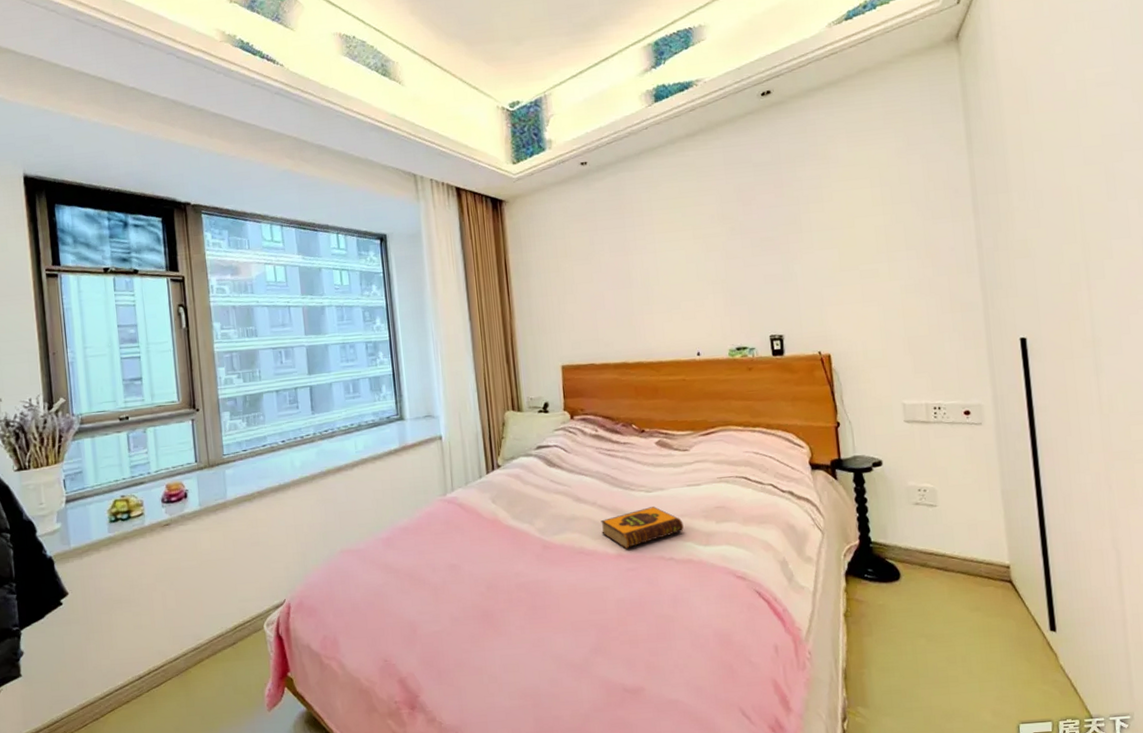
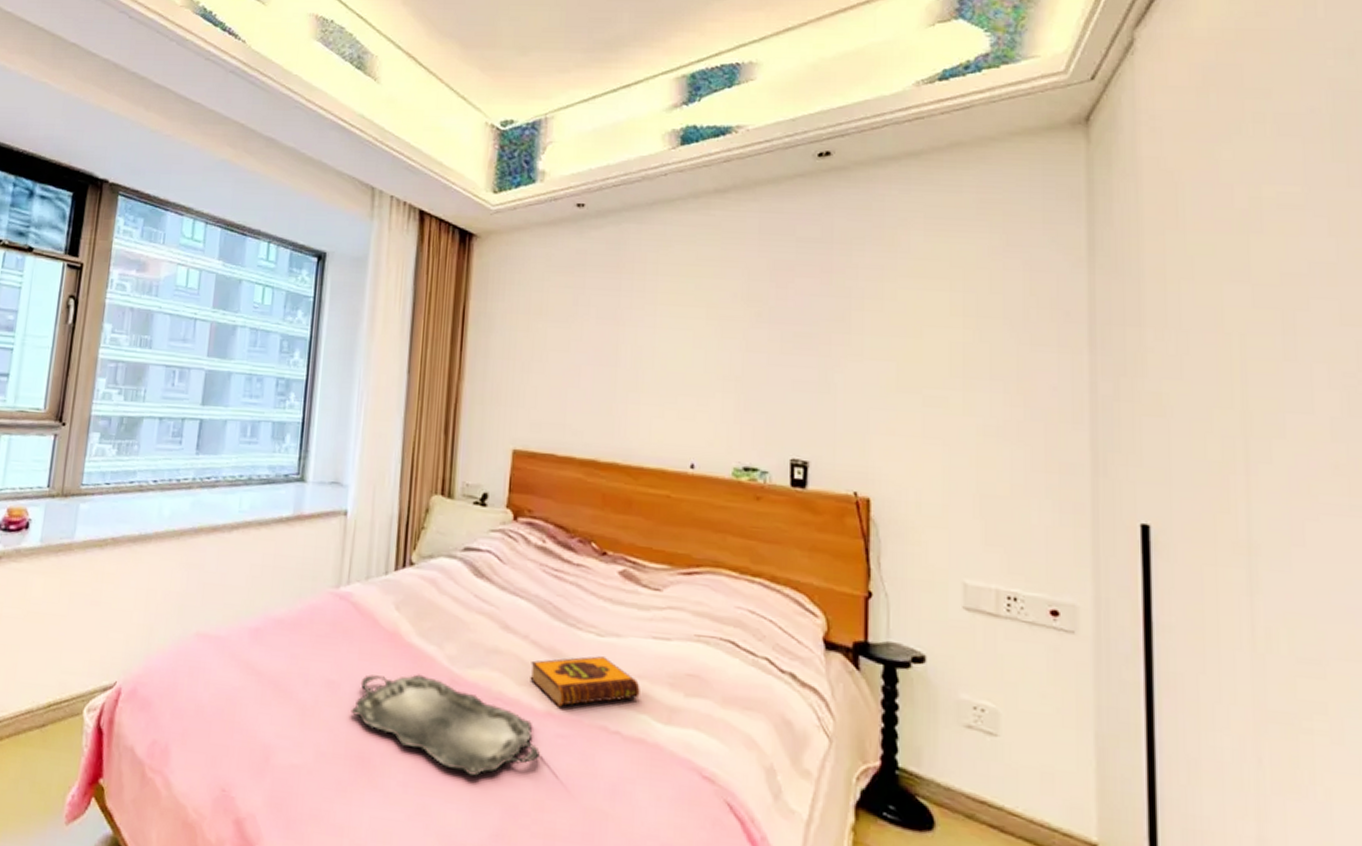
serving tray: none [472,546,618,611] -> present [350,674,540,776]

